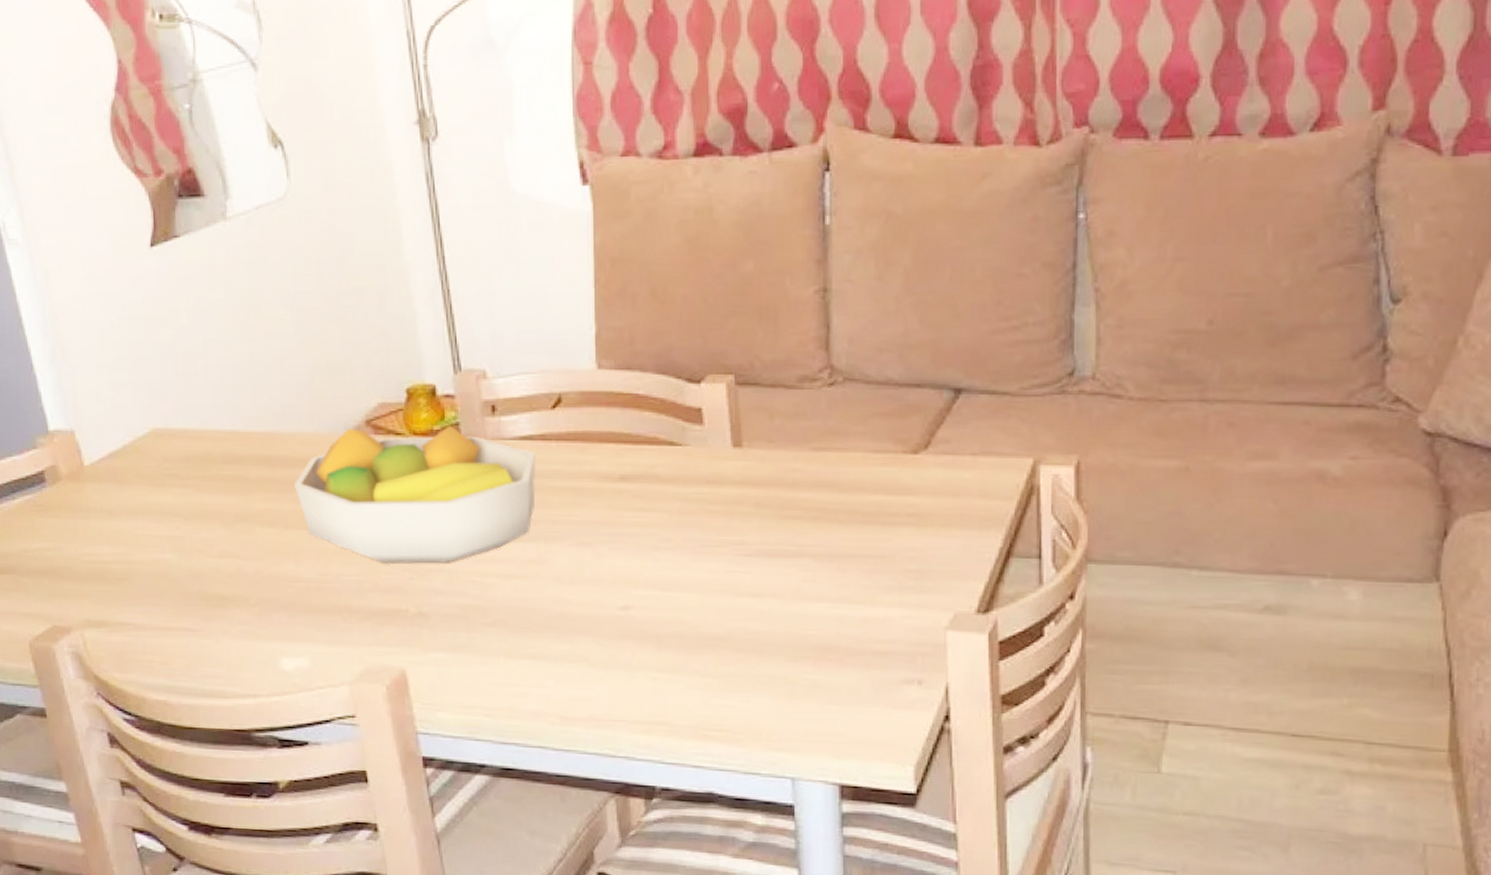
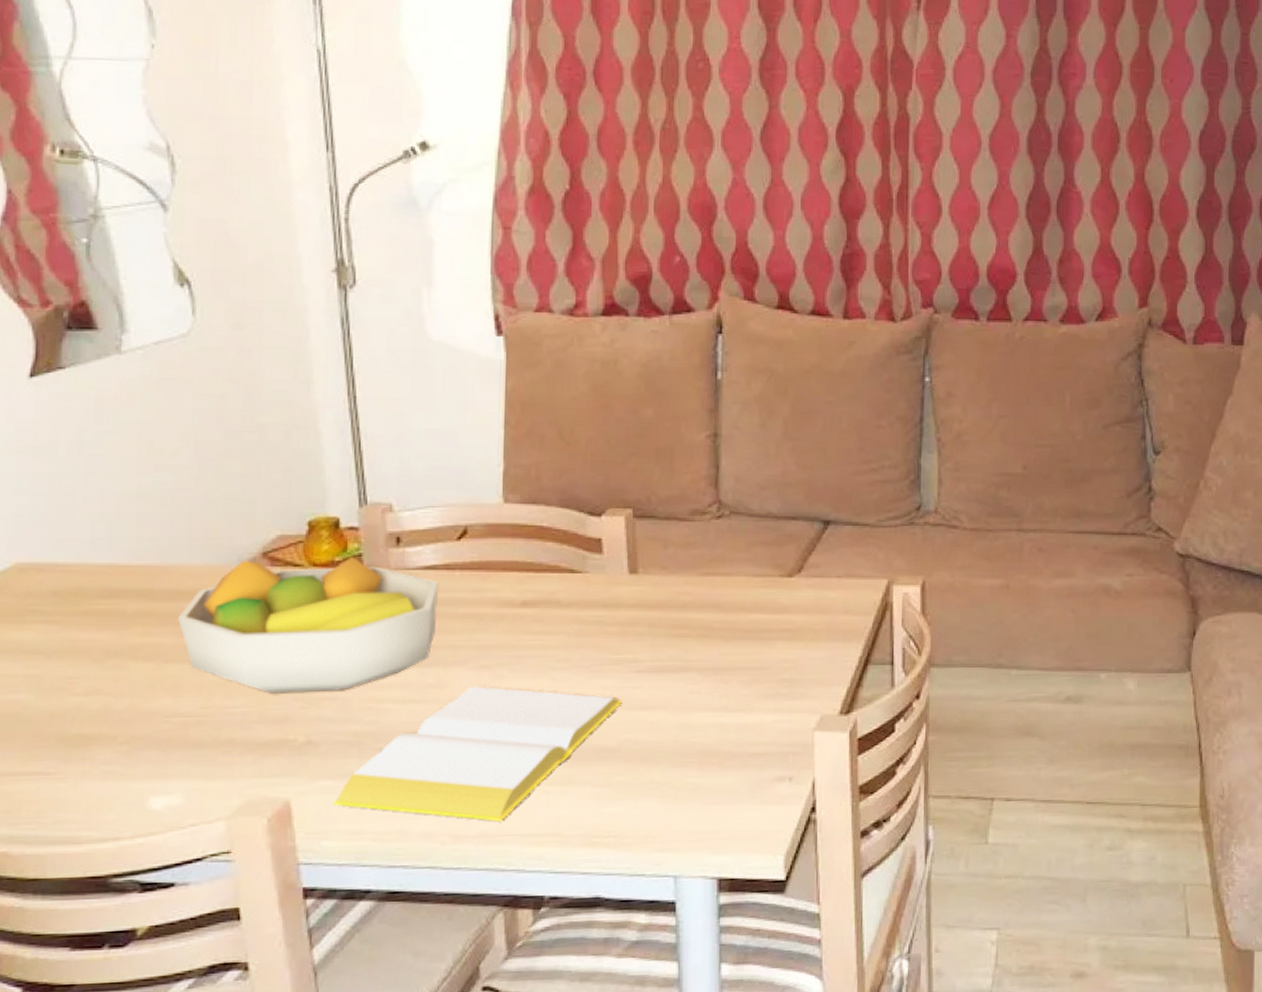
notepad: none [444,564,730,706] -> present [332,686,623,821]

